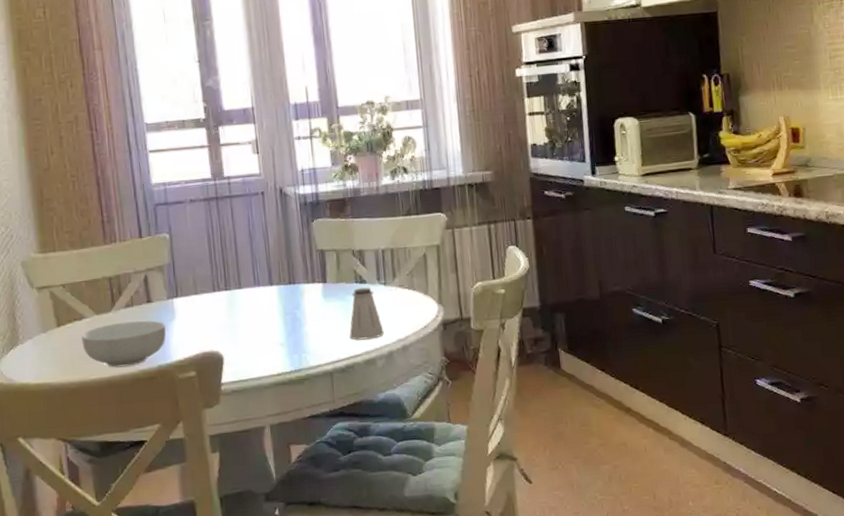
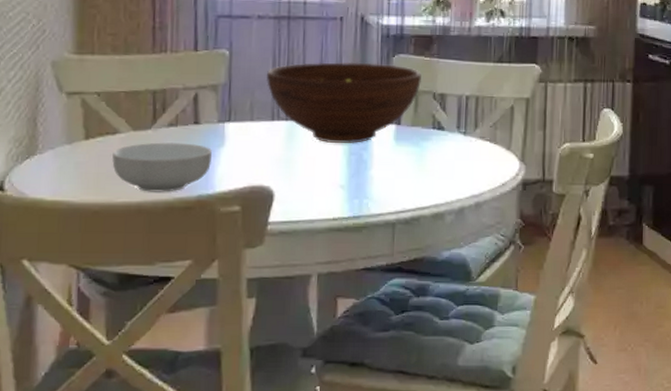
fruit bowl: none [204,229,340,306] -> present [267,62,421,143]
saltshaker: present [349,287,384,340] -> none [419,134,457,191]

